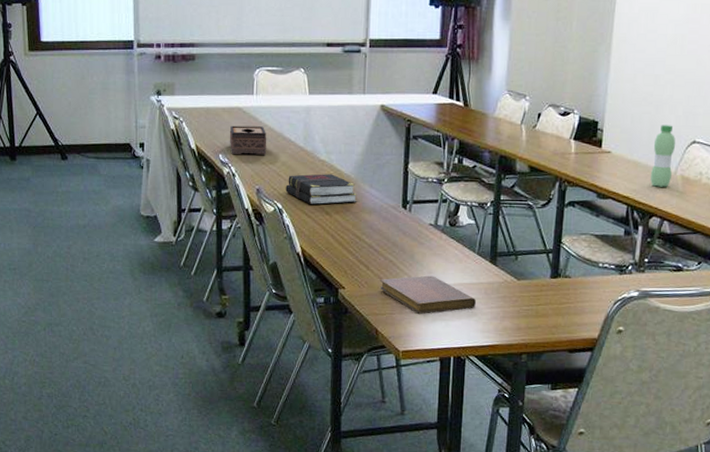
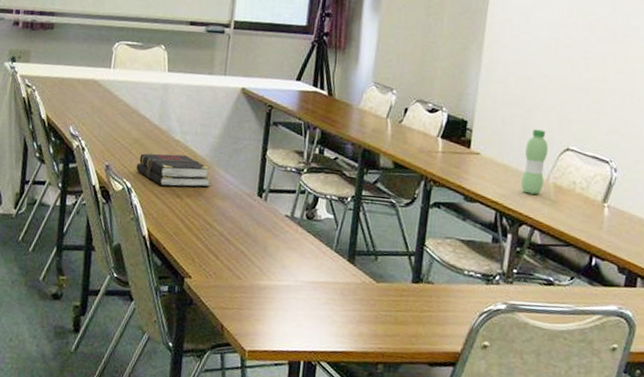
tissue box: present [229,125,267,155] -> none [82,98,121,131]
notebook: present [380,275,476,314] -> none [229,270,331,312]

